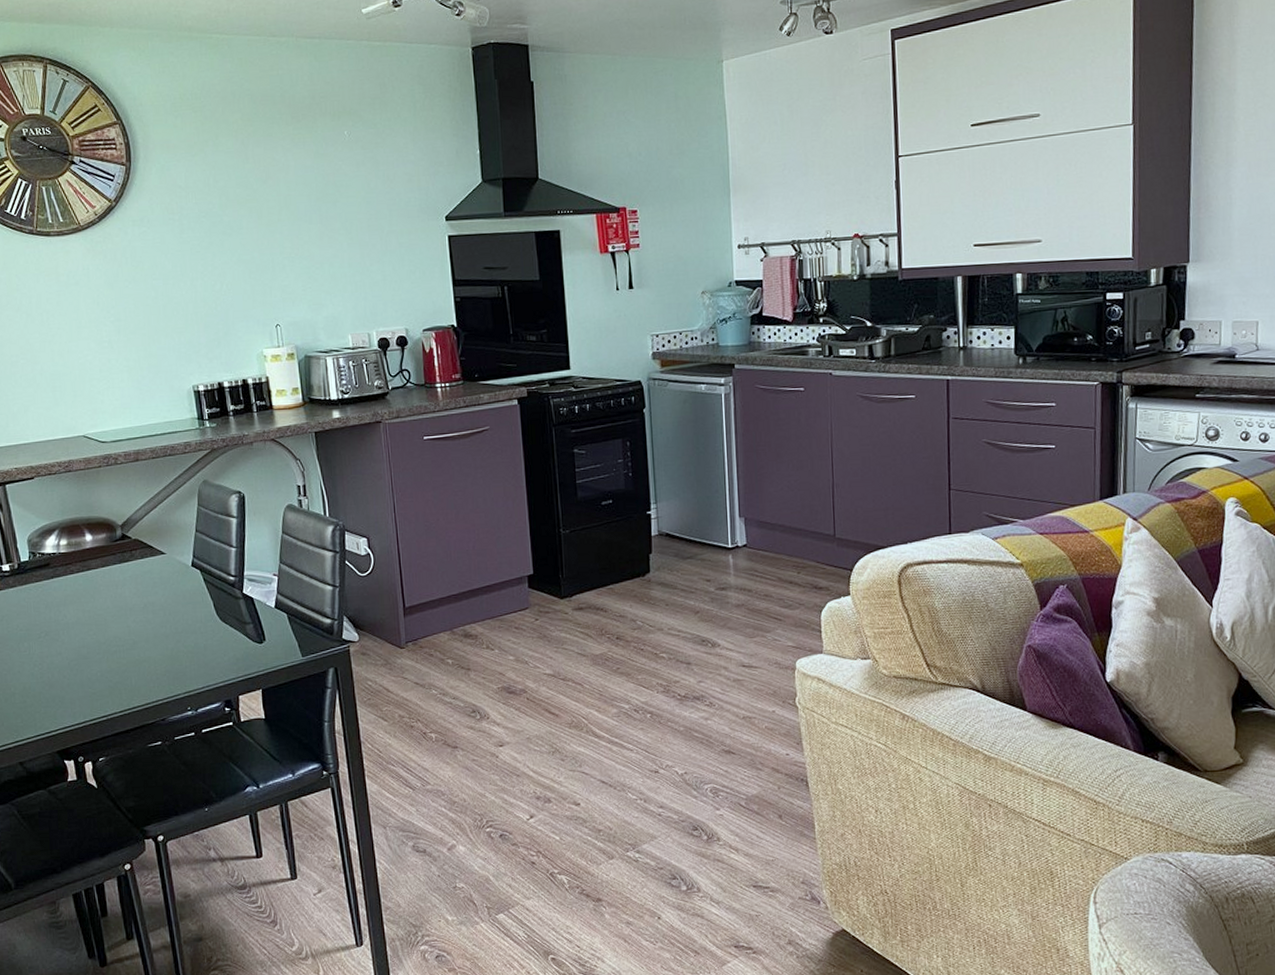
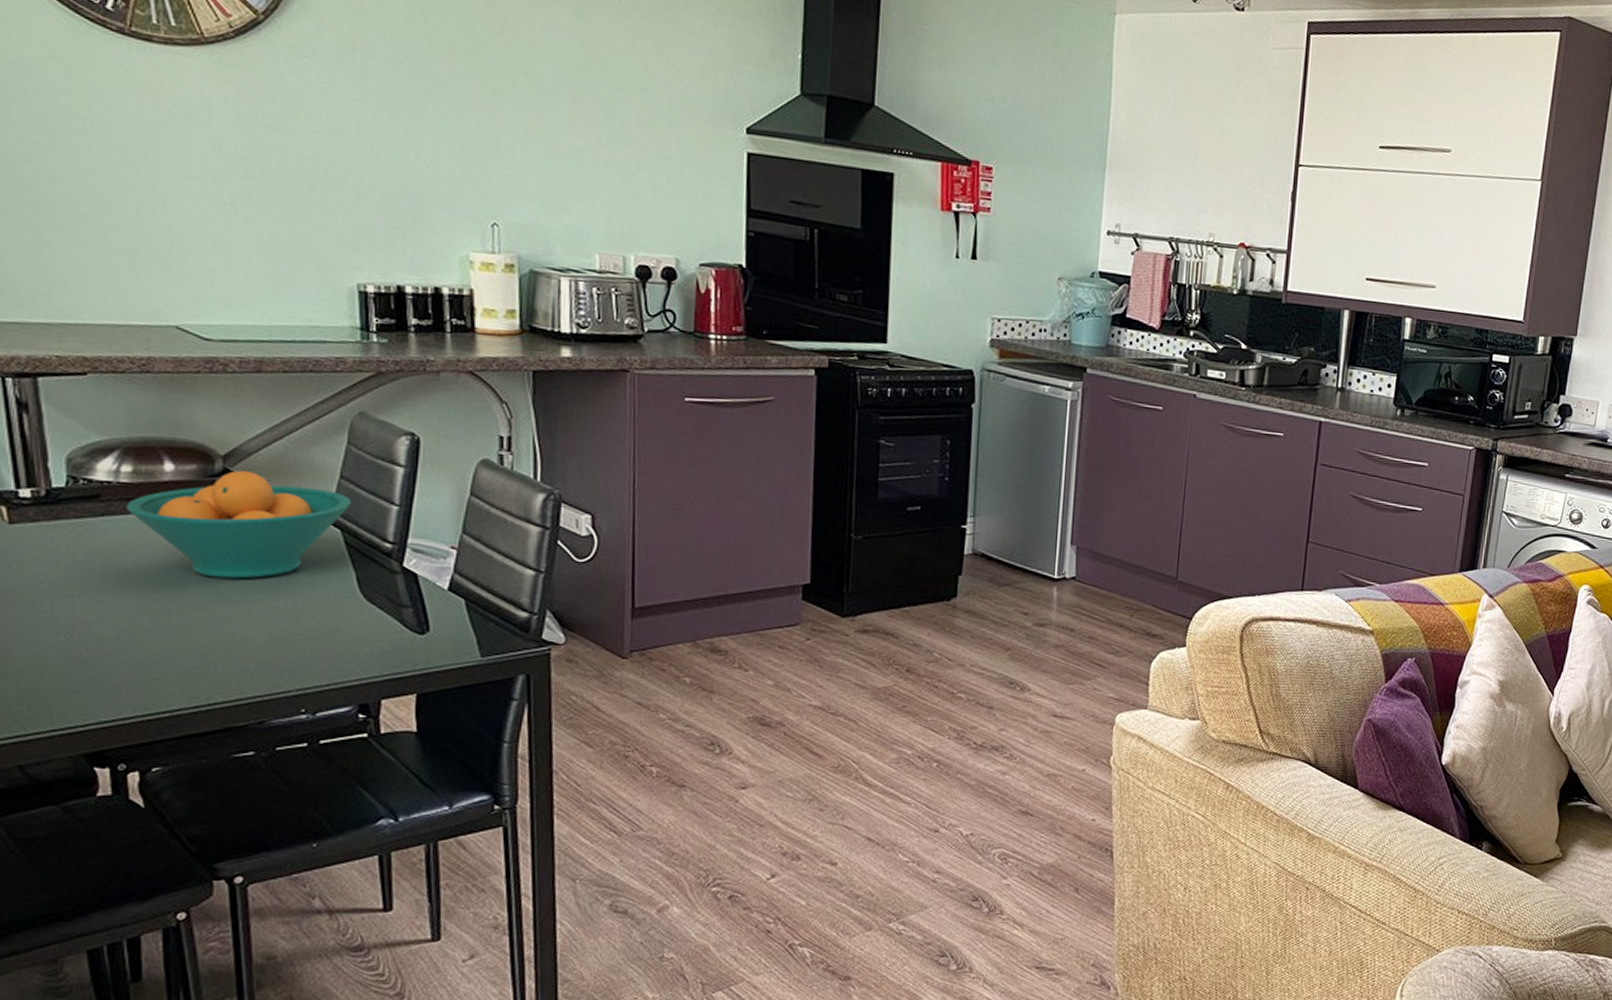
fruit bowl: none [66,534,205,615] -> present [126,471,352,579]

